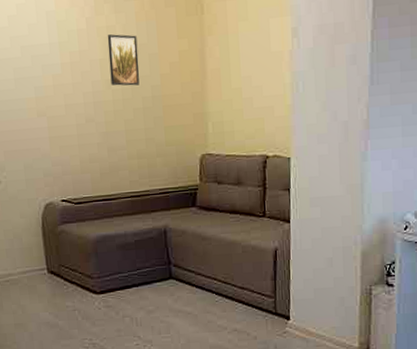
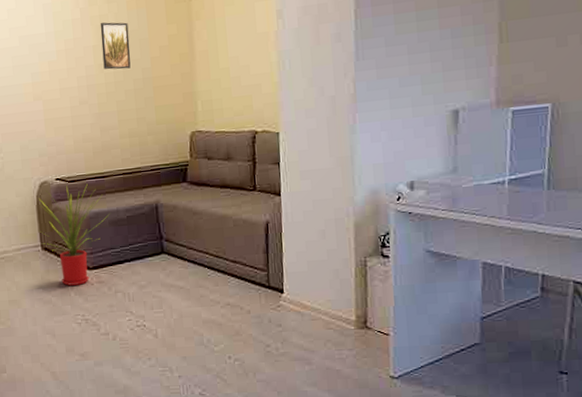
house plant: none [43,206,118,310] -> present [38,184,110,286]

